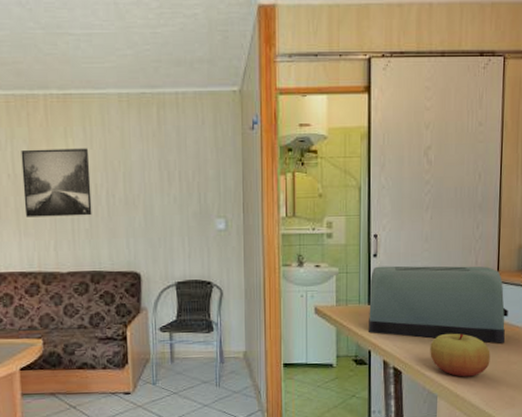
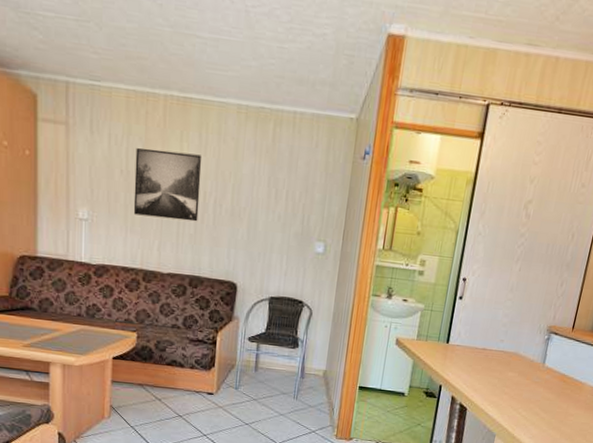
toaster: present [369,265,508,344] -> none [443,308,576,396]
apple: present [430,333,490,377] -> none [495,379,552,422]

